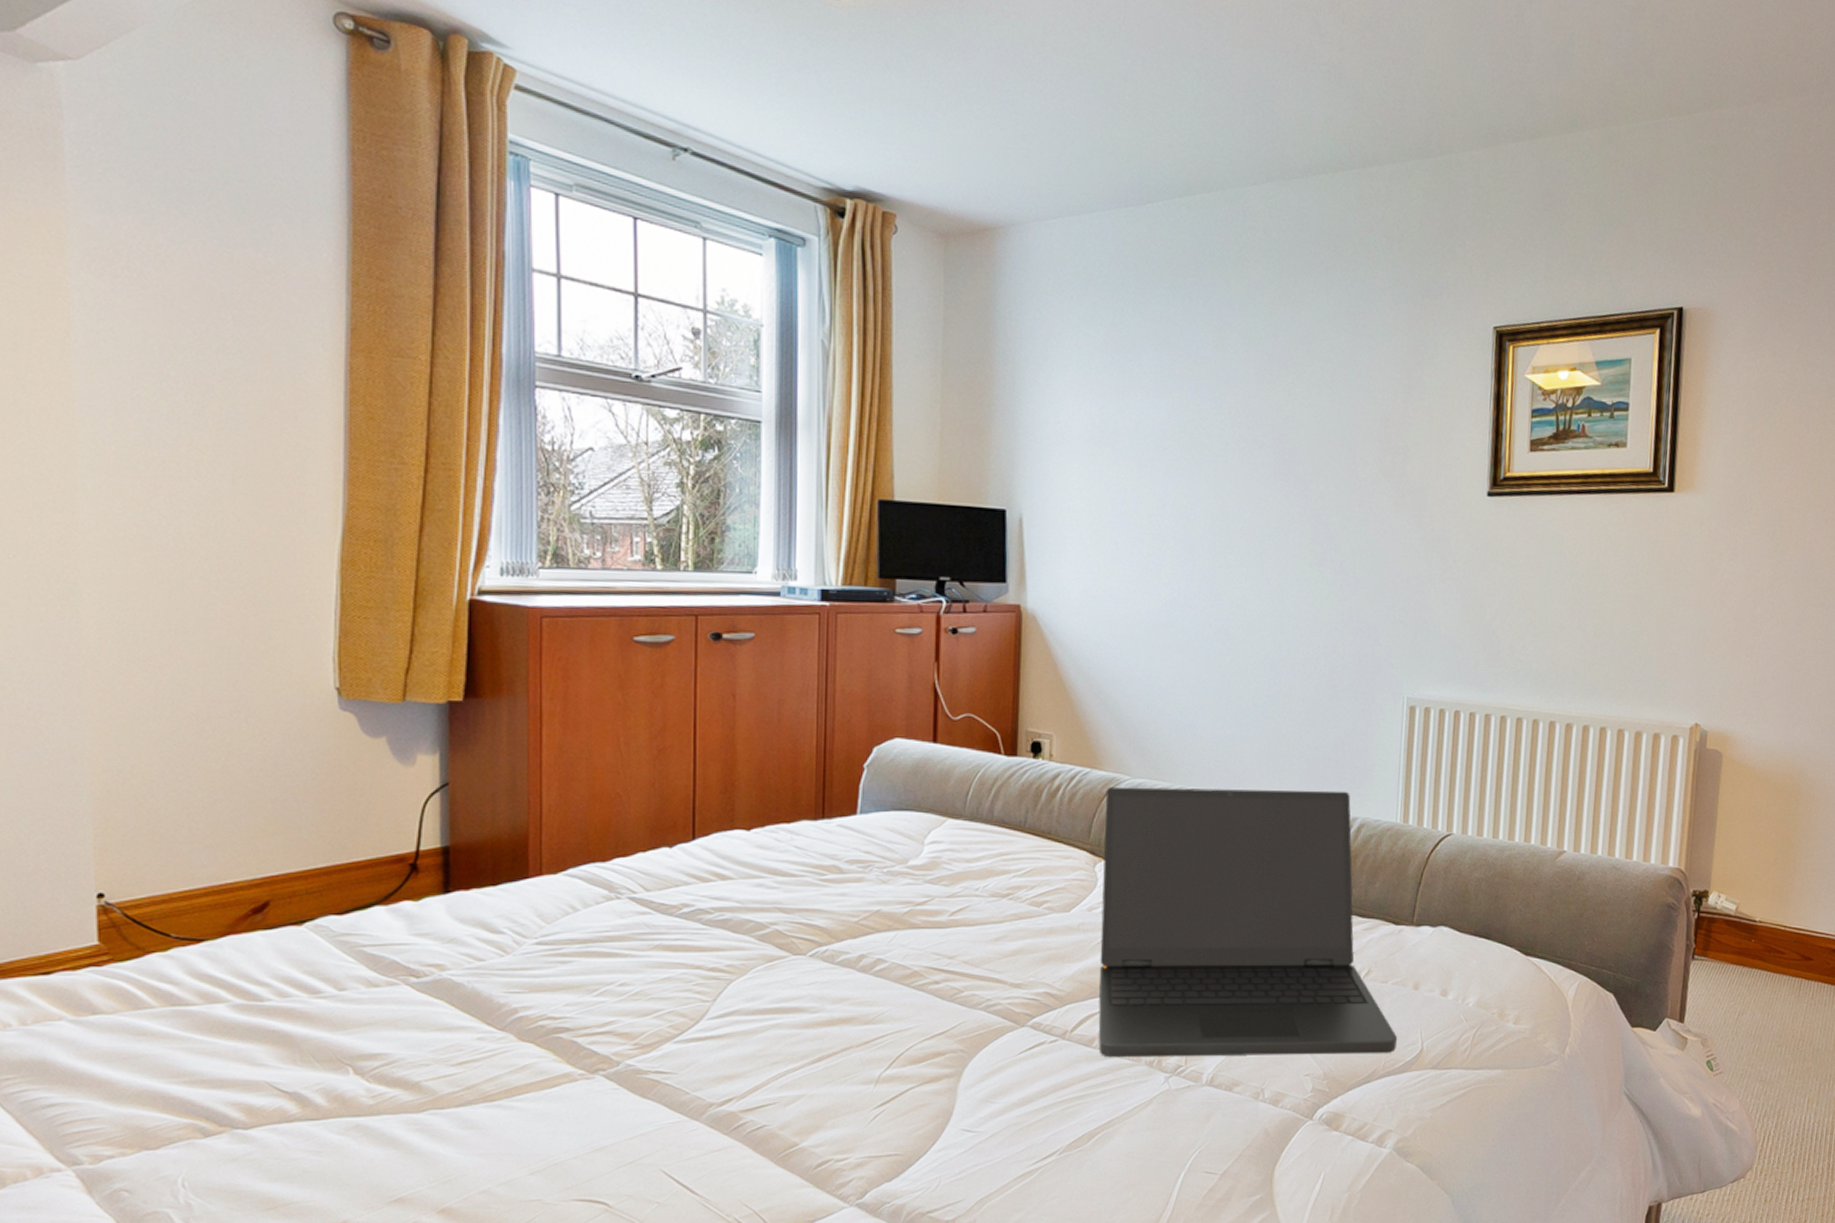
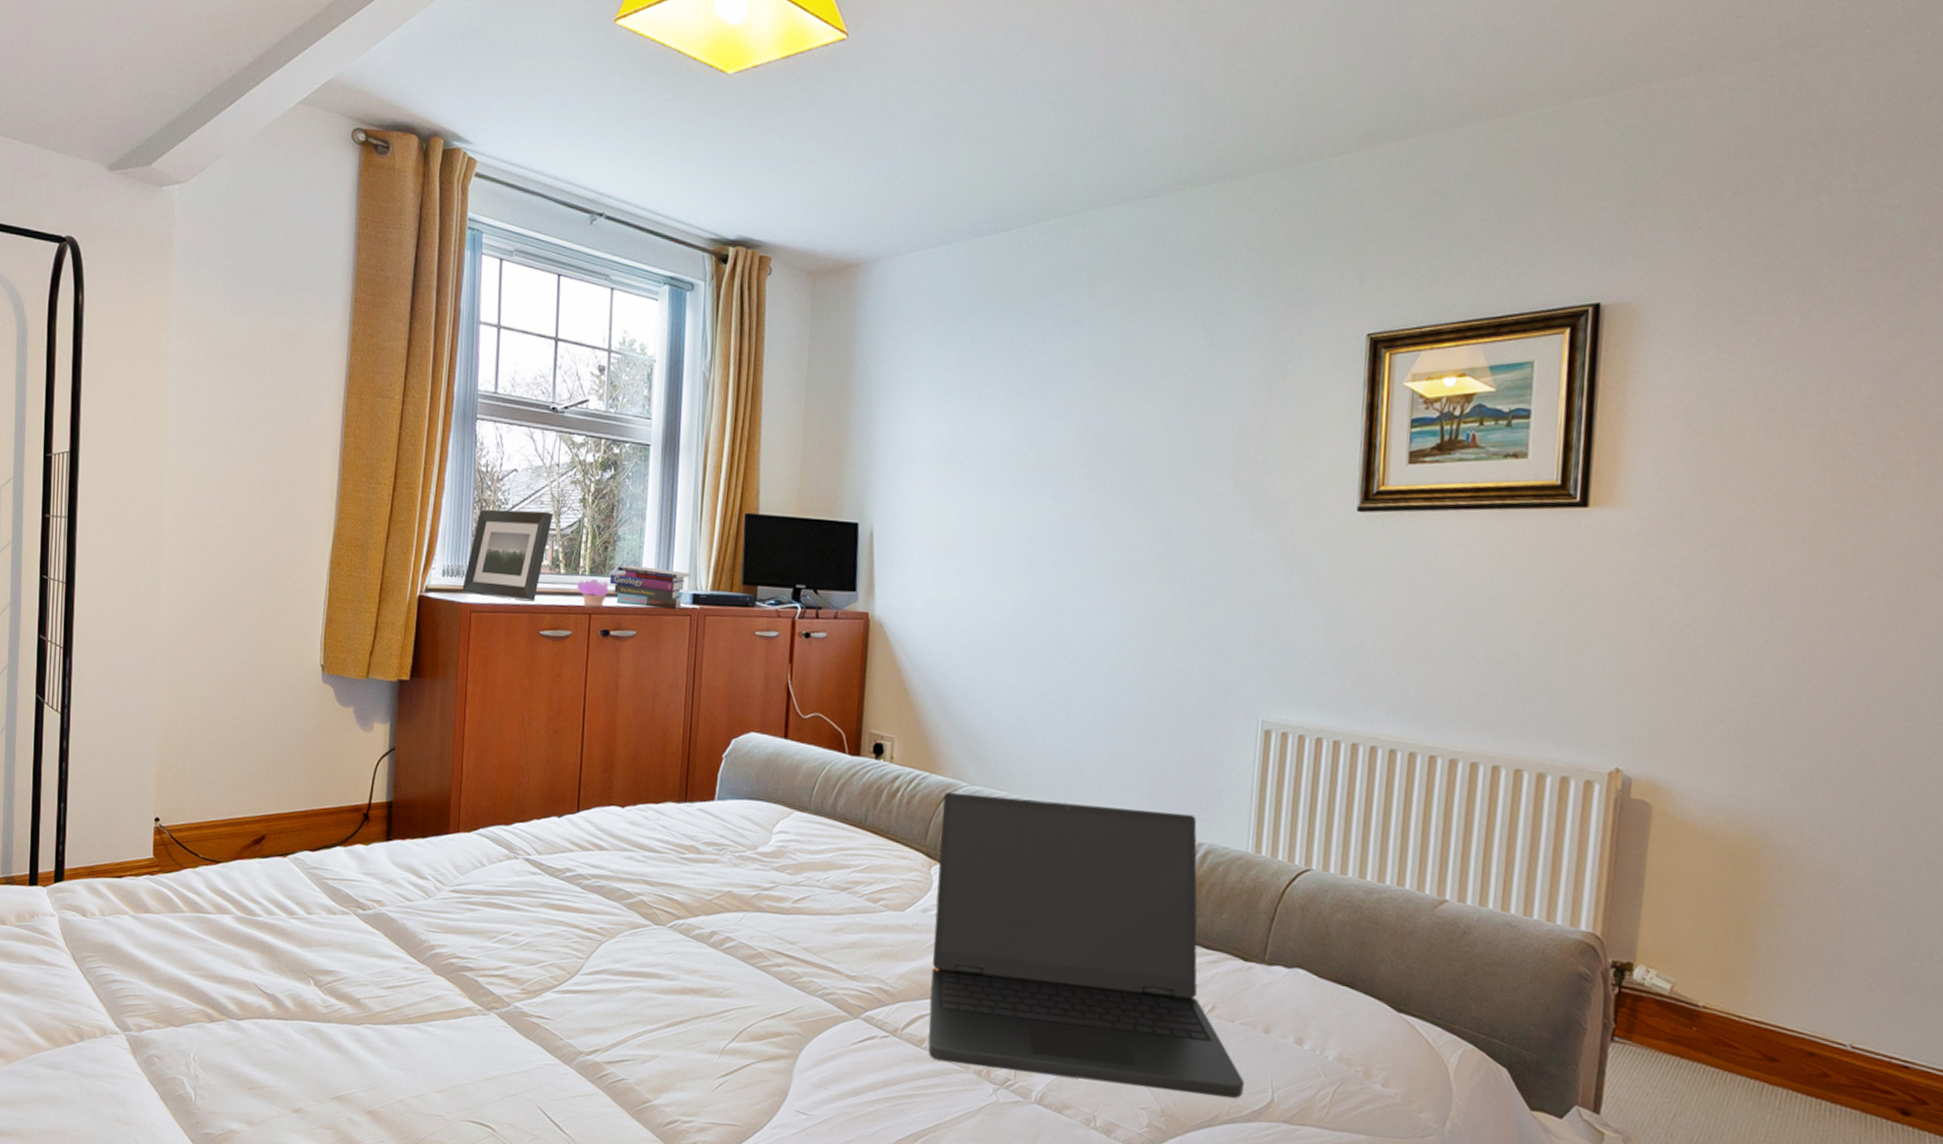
picture frame: none [528,494,644,603] -> present [462,508,554,602]
succulent plant: none [679,575,718,610] -> present [577,579,609,610]
books: none [719,559,817,608] -> present [609,565,690,610]

